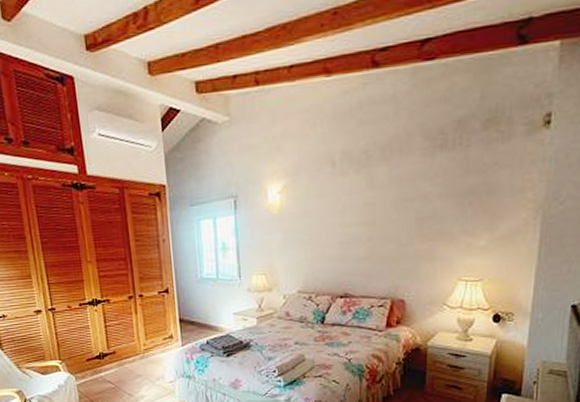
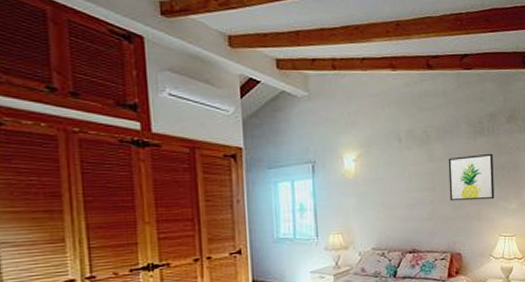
wall art: none [394,173,458,237] -> present [448,153,495,201]

